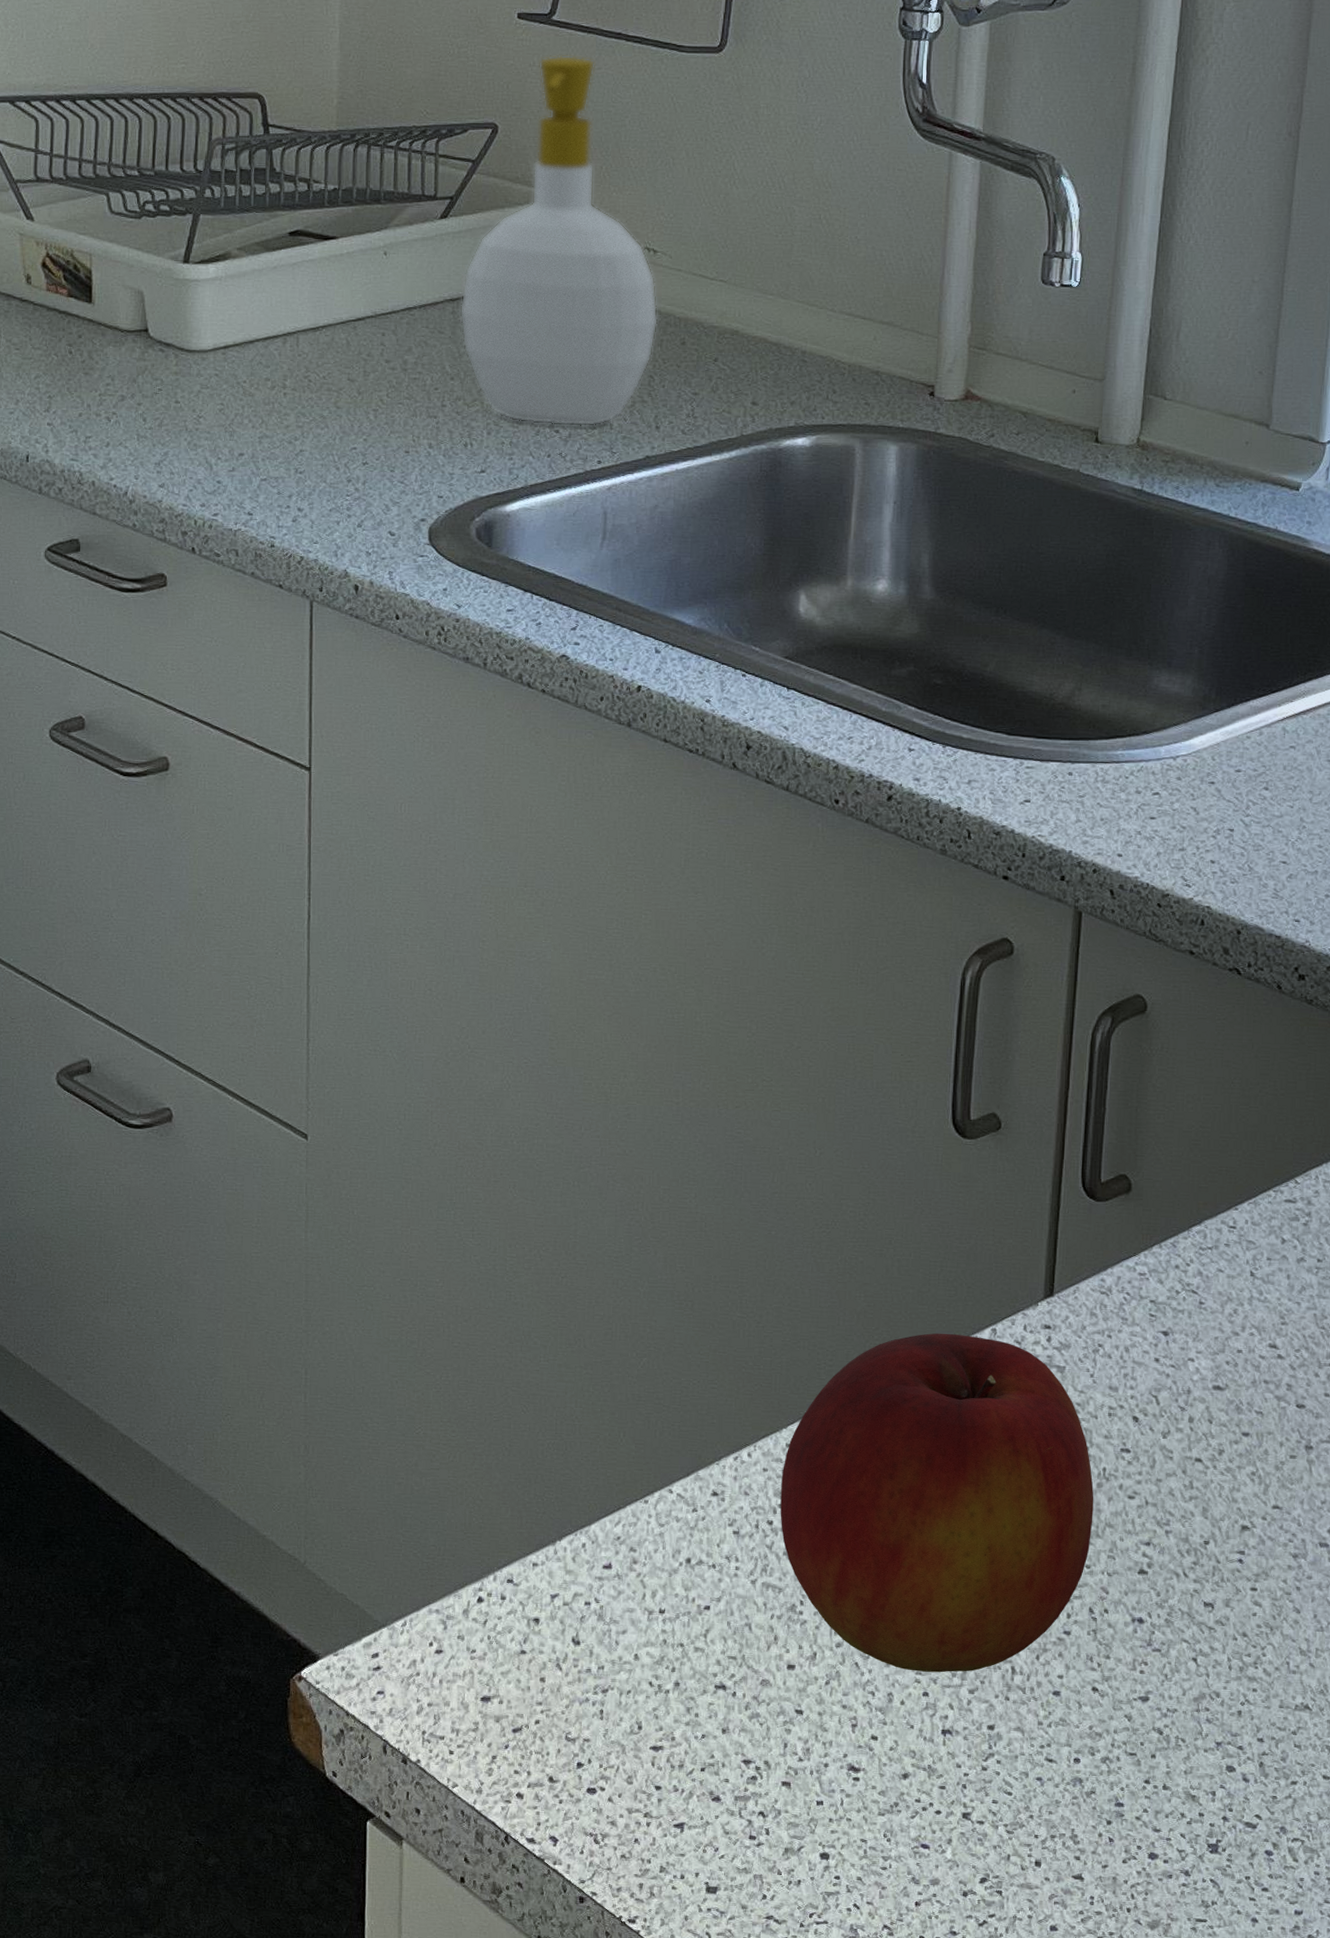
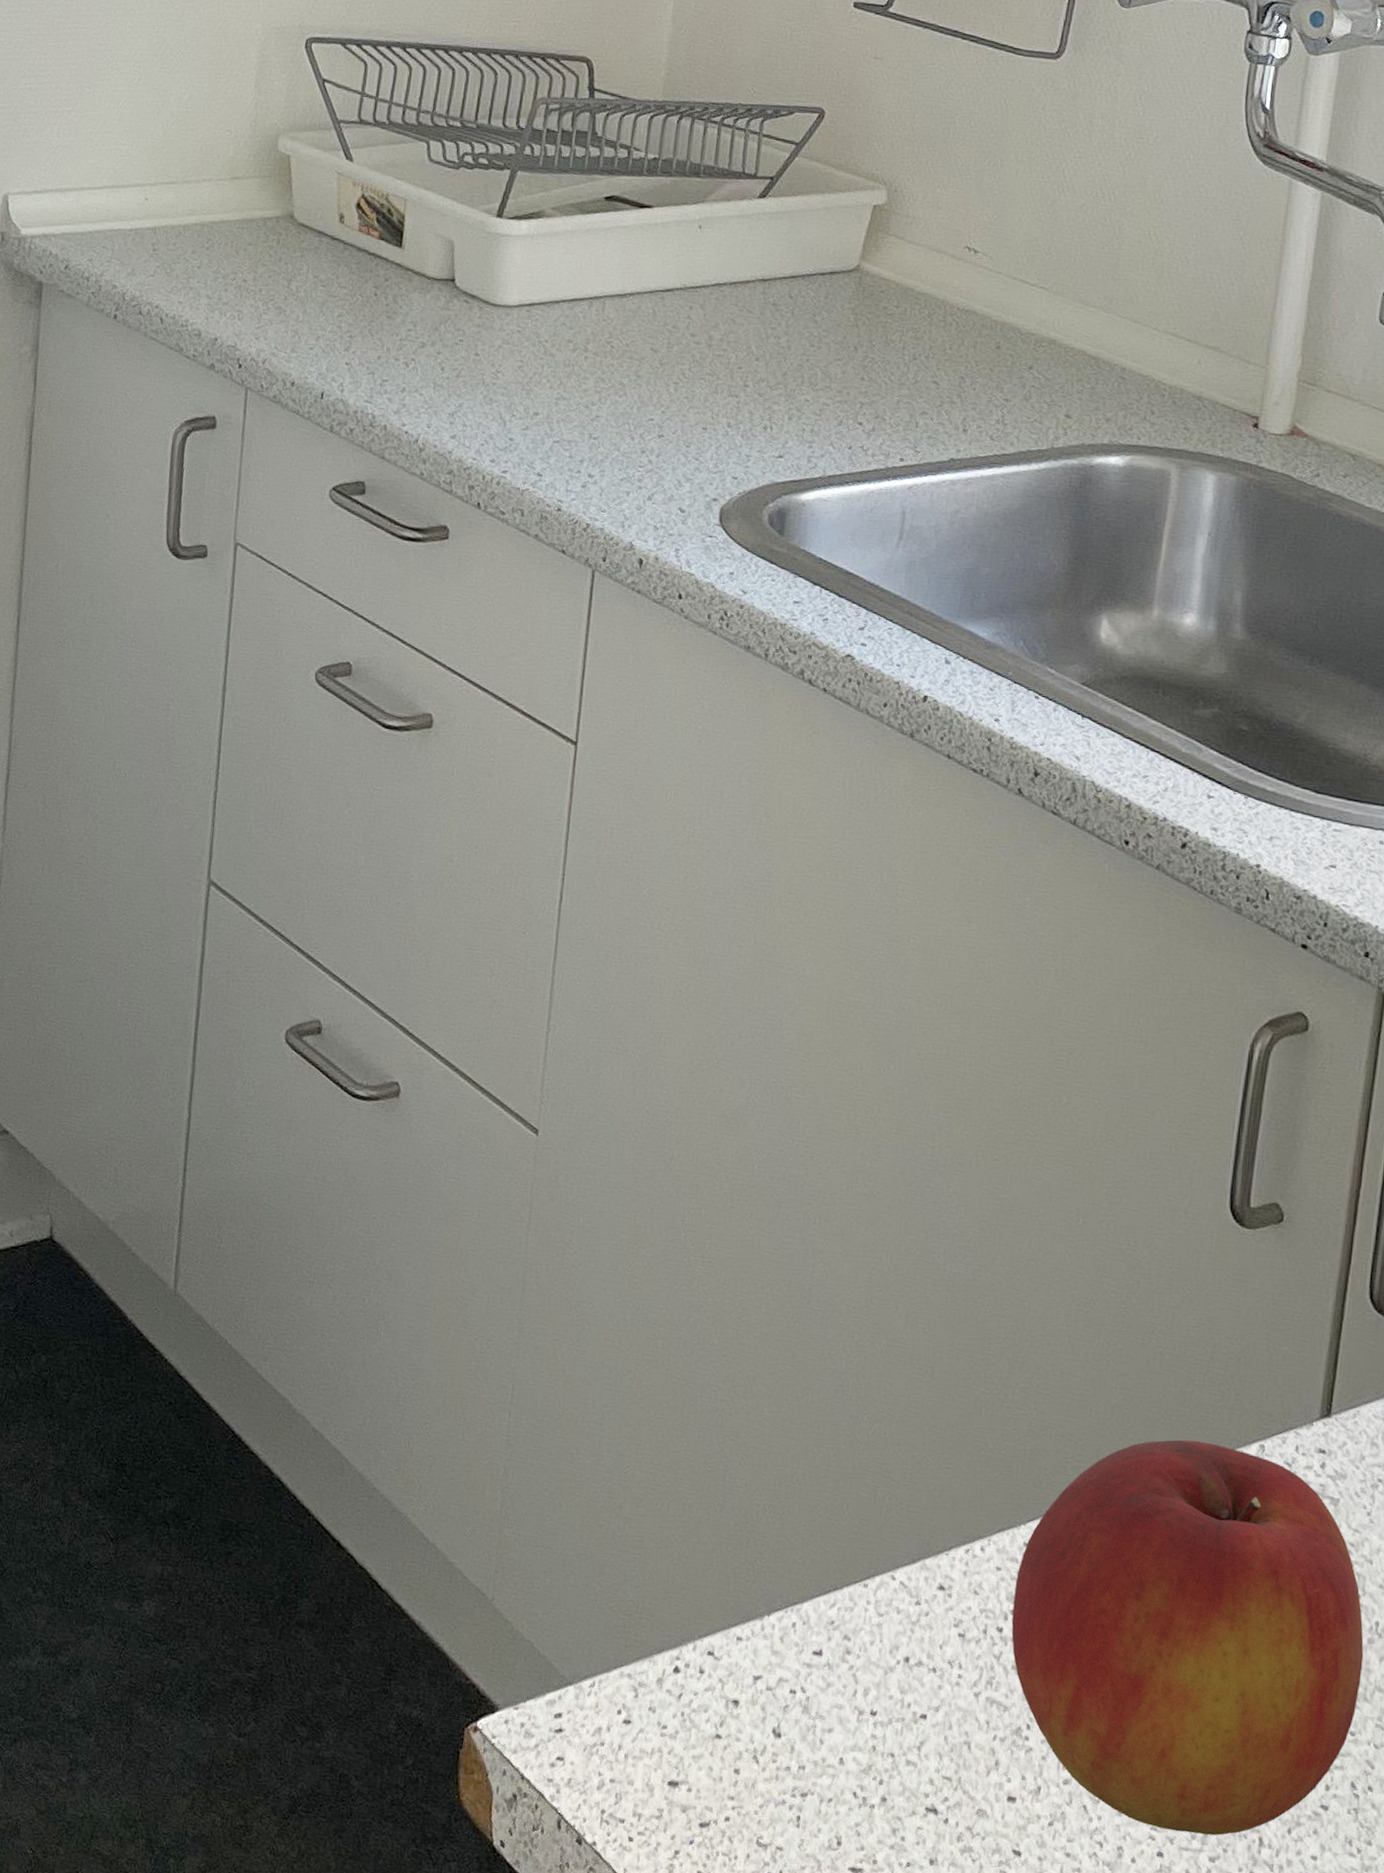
soap bottle: present [459,55,659,426] -> none [770,47,975,423]

